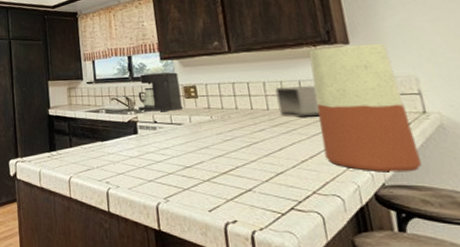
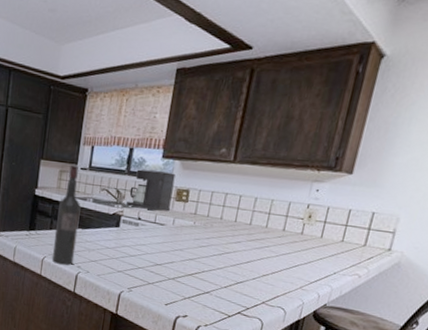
wine bottle: none [73,80,101,184] -> present [51,164,81,266]
toaster: present [275,85,320,118] -> none [260,205,303,239]
vase: present [308,43,422,172] -> none [285,173,386,299]

